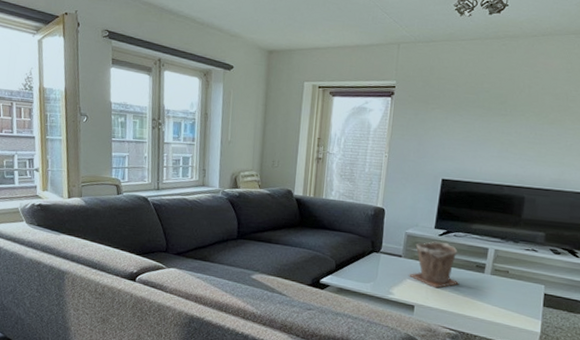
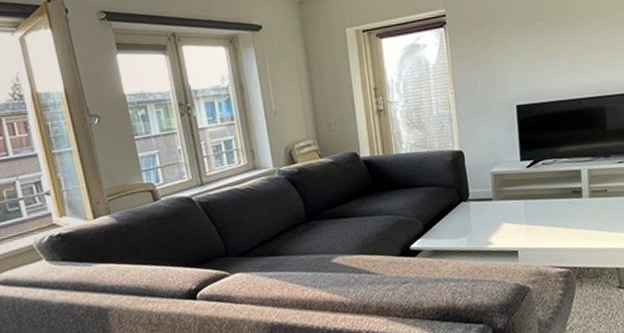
plant pot: present [408,241,460,289] -> none [504,174,560,226]

